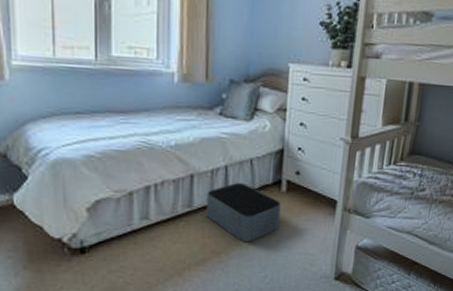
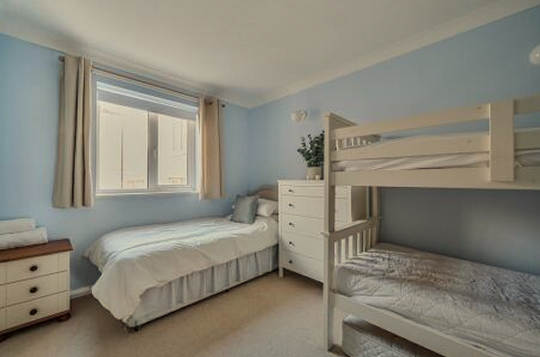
storage bin: present [205,183,281,243] -> none [224,272,280,320]

